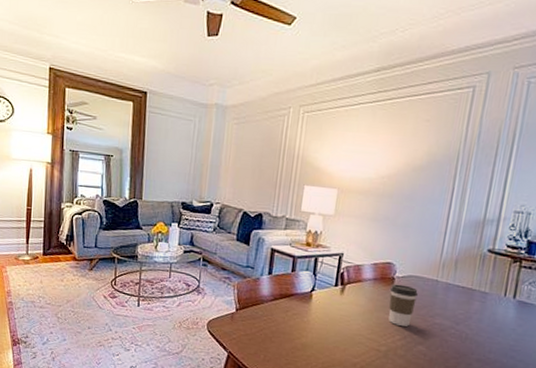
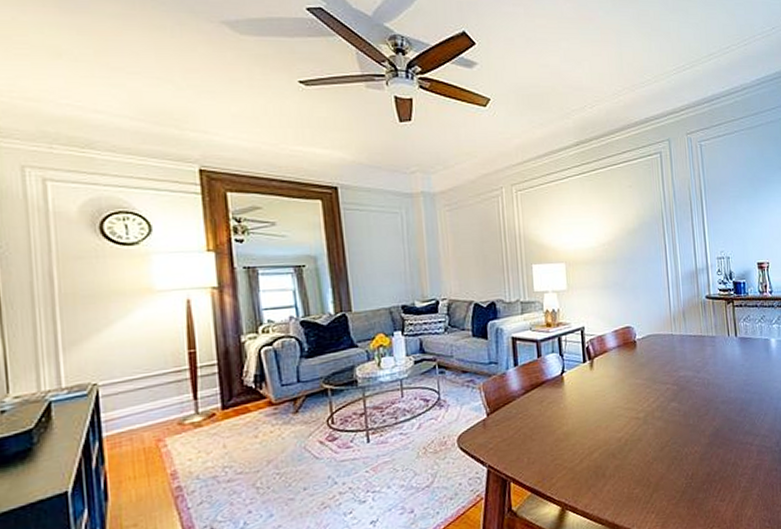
coffee cup: present [388,284,418,326] -> none [634,345,660,388]

